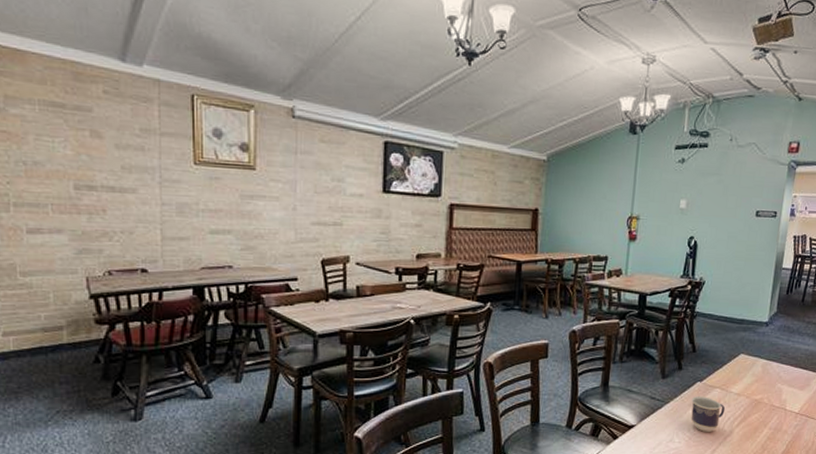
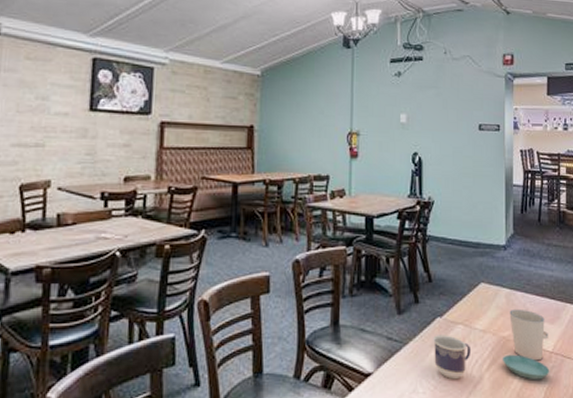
saucer: none [751,414,794,435] -> present [502,354,550,380]
cup: none [763,376,797,420] -> present [509,308,549,361]

